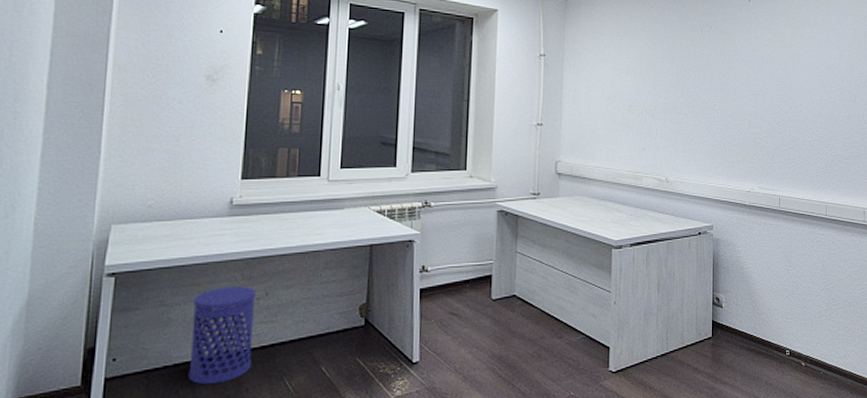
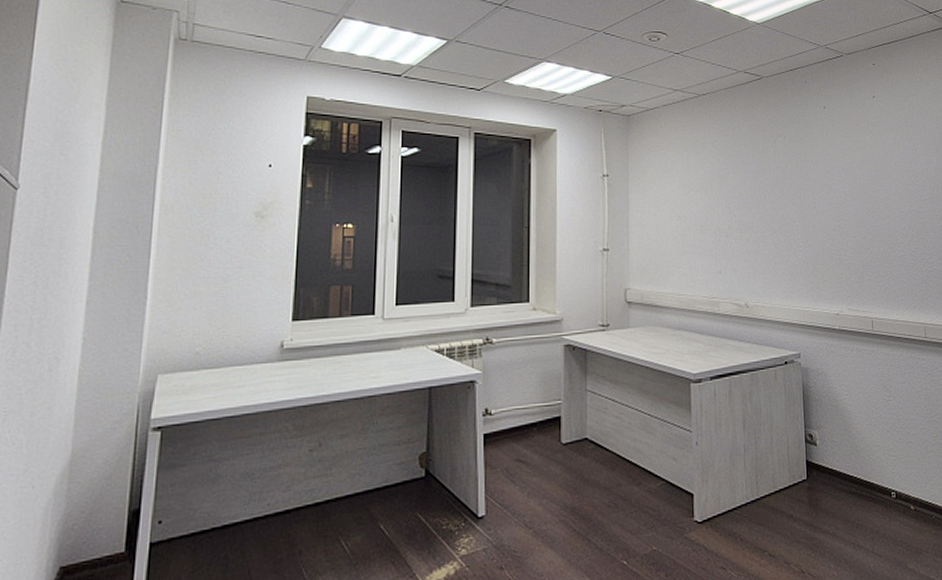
waste bin: present [188,286,257,385] -> none [238,437,310,548]

